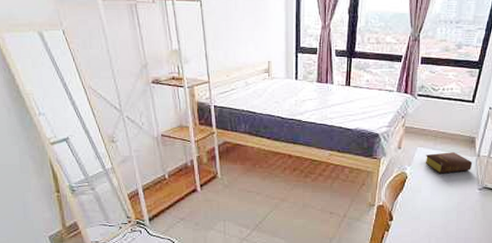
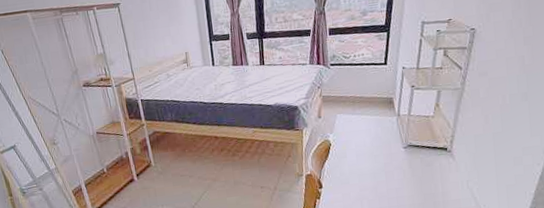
bible: present [425,152,473,174] -> none [345,114,394,137]

